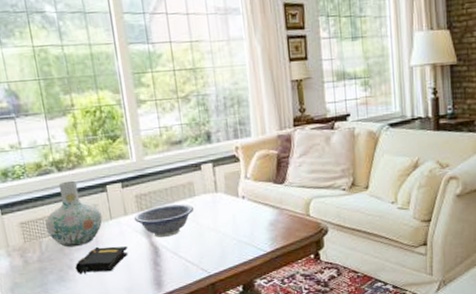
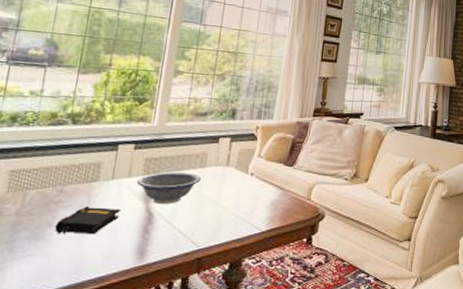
vase: present [45,180,103,248] -> none [37,134,105,204]

